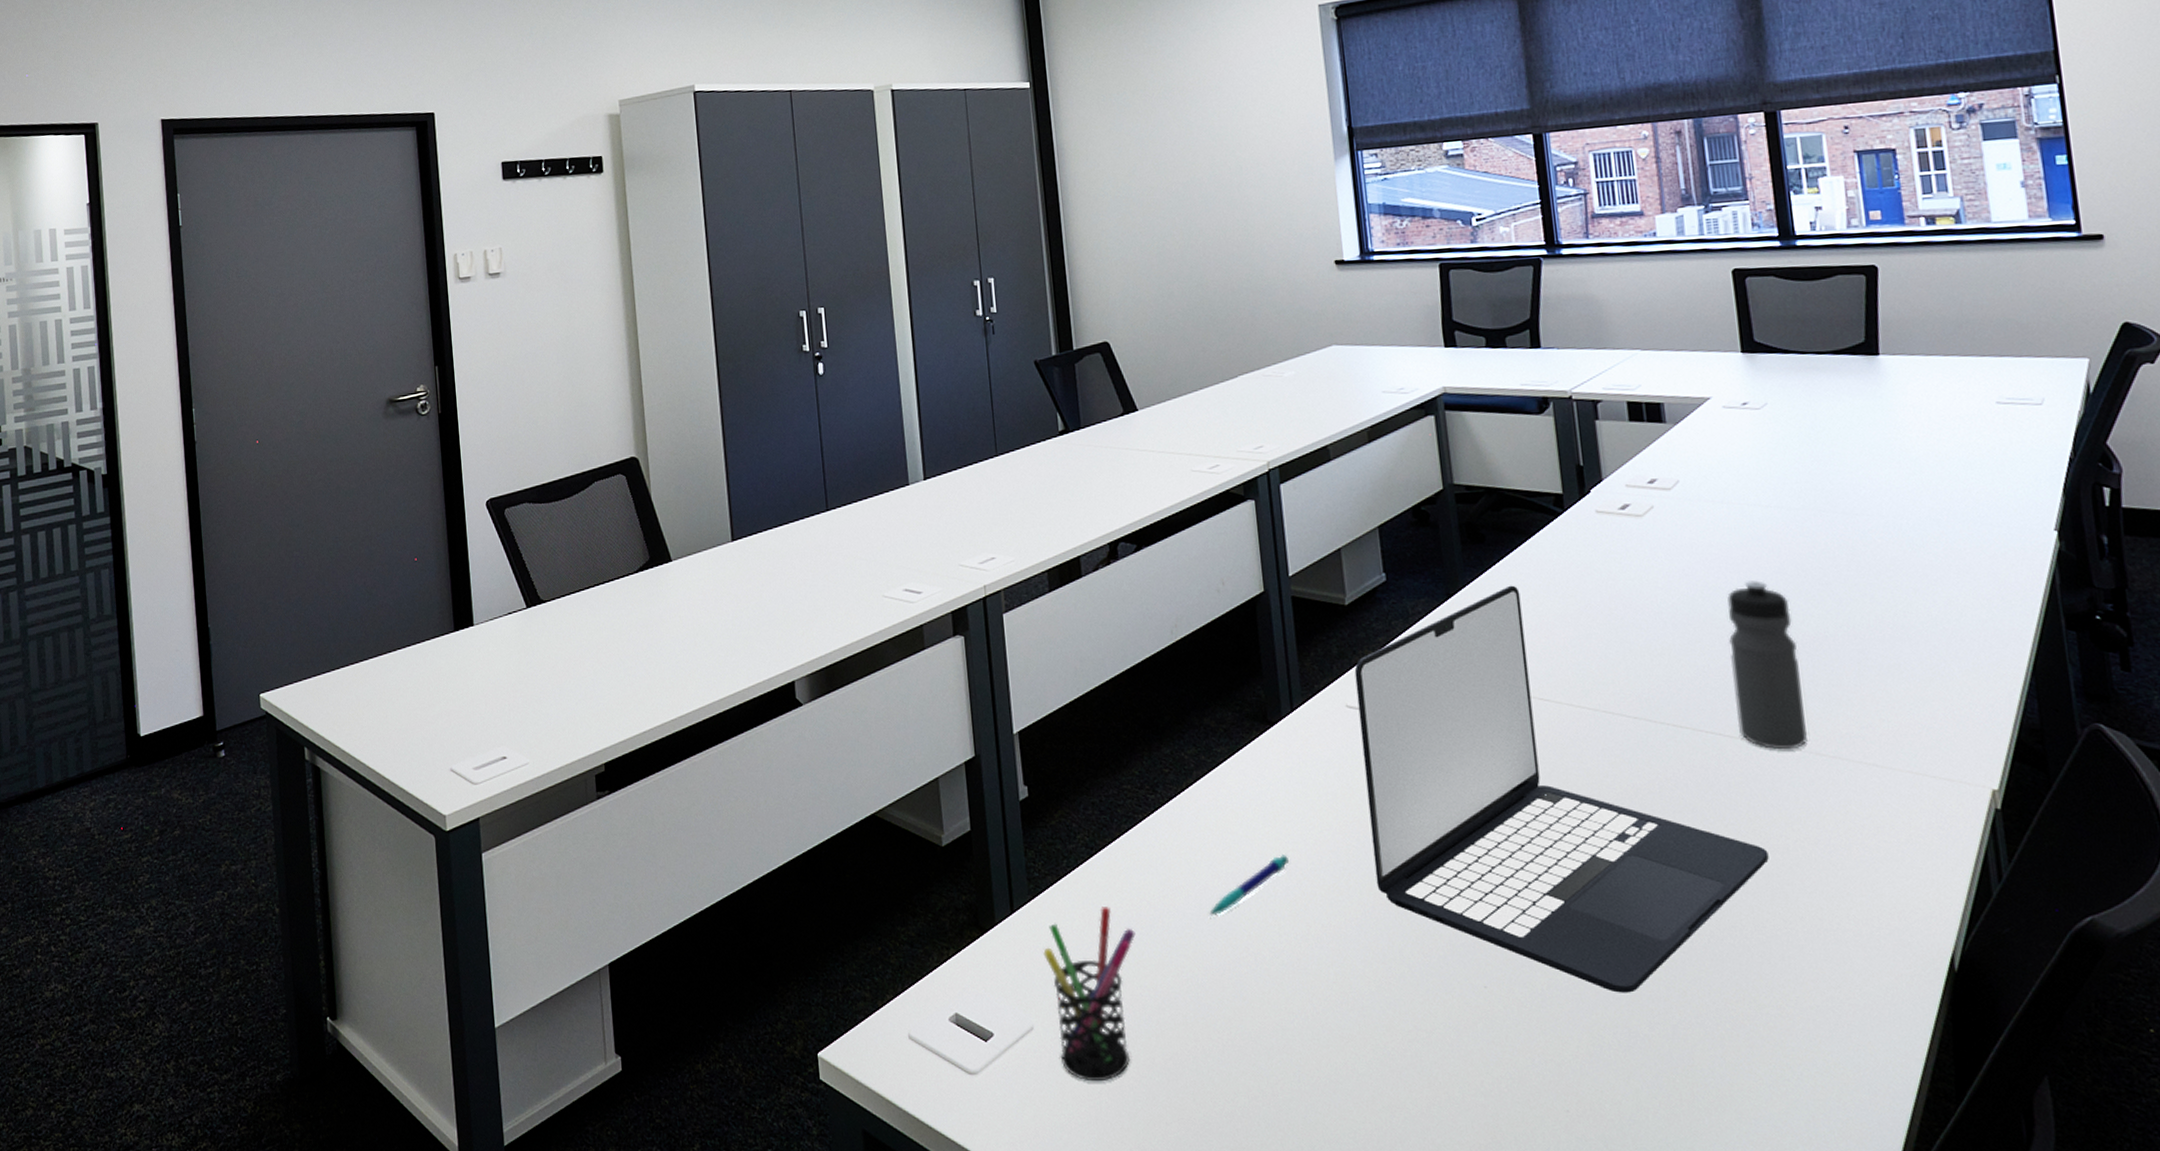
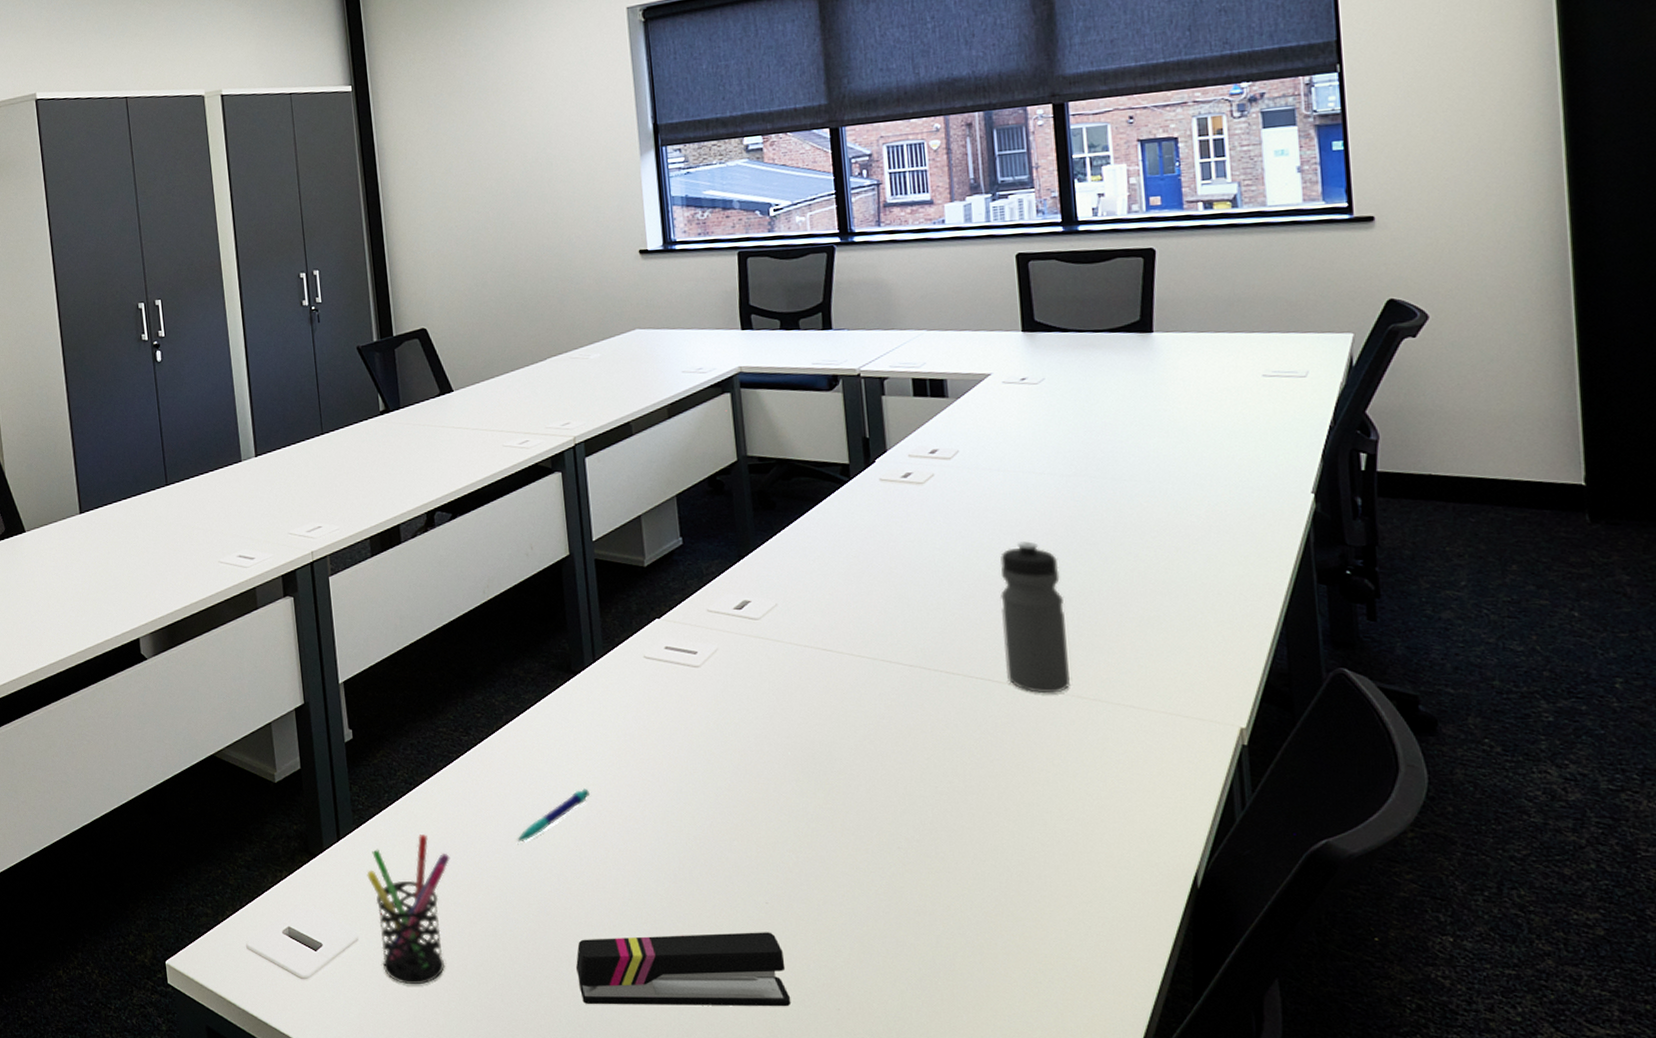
stapler: none [1275,1020,1514,1107] -> present [575,932,790,1006]
laptop: present [1354,585,1769,993] -> none [652,547,1030,908]

